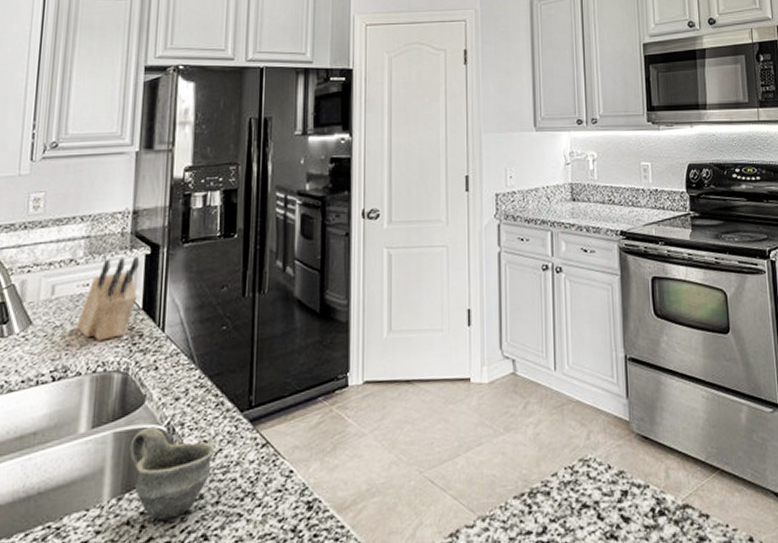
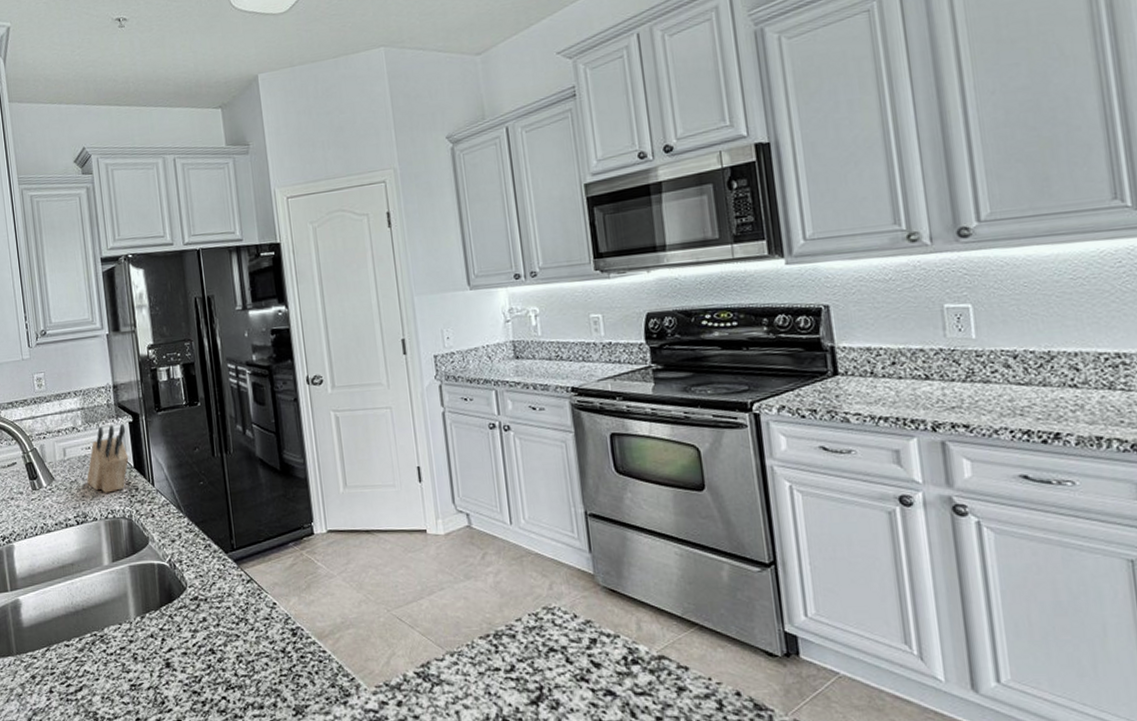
cup: present [129,426,216,520] -> none [143,562,210,635]

